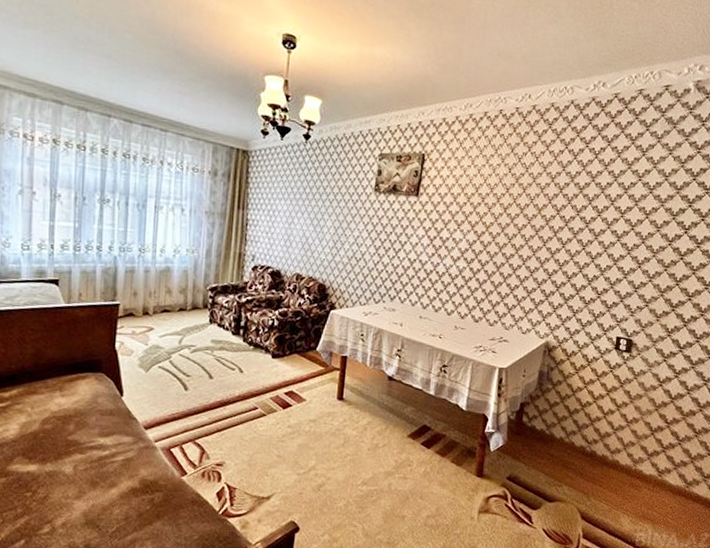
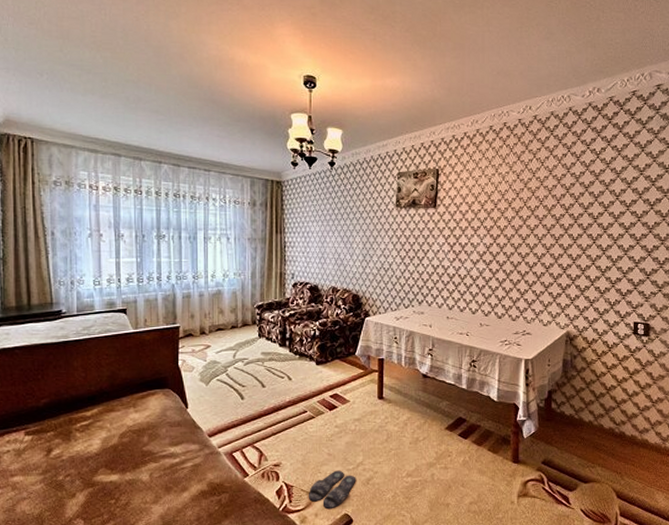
slippers: none [253,474,307,516] -> present [309,470,356,510]

